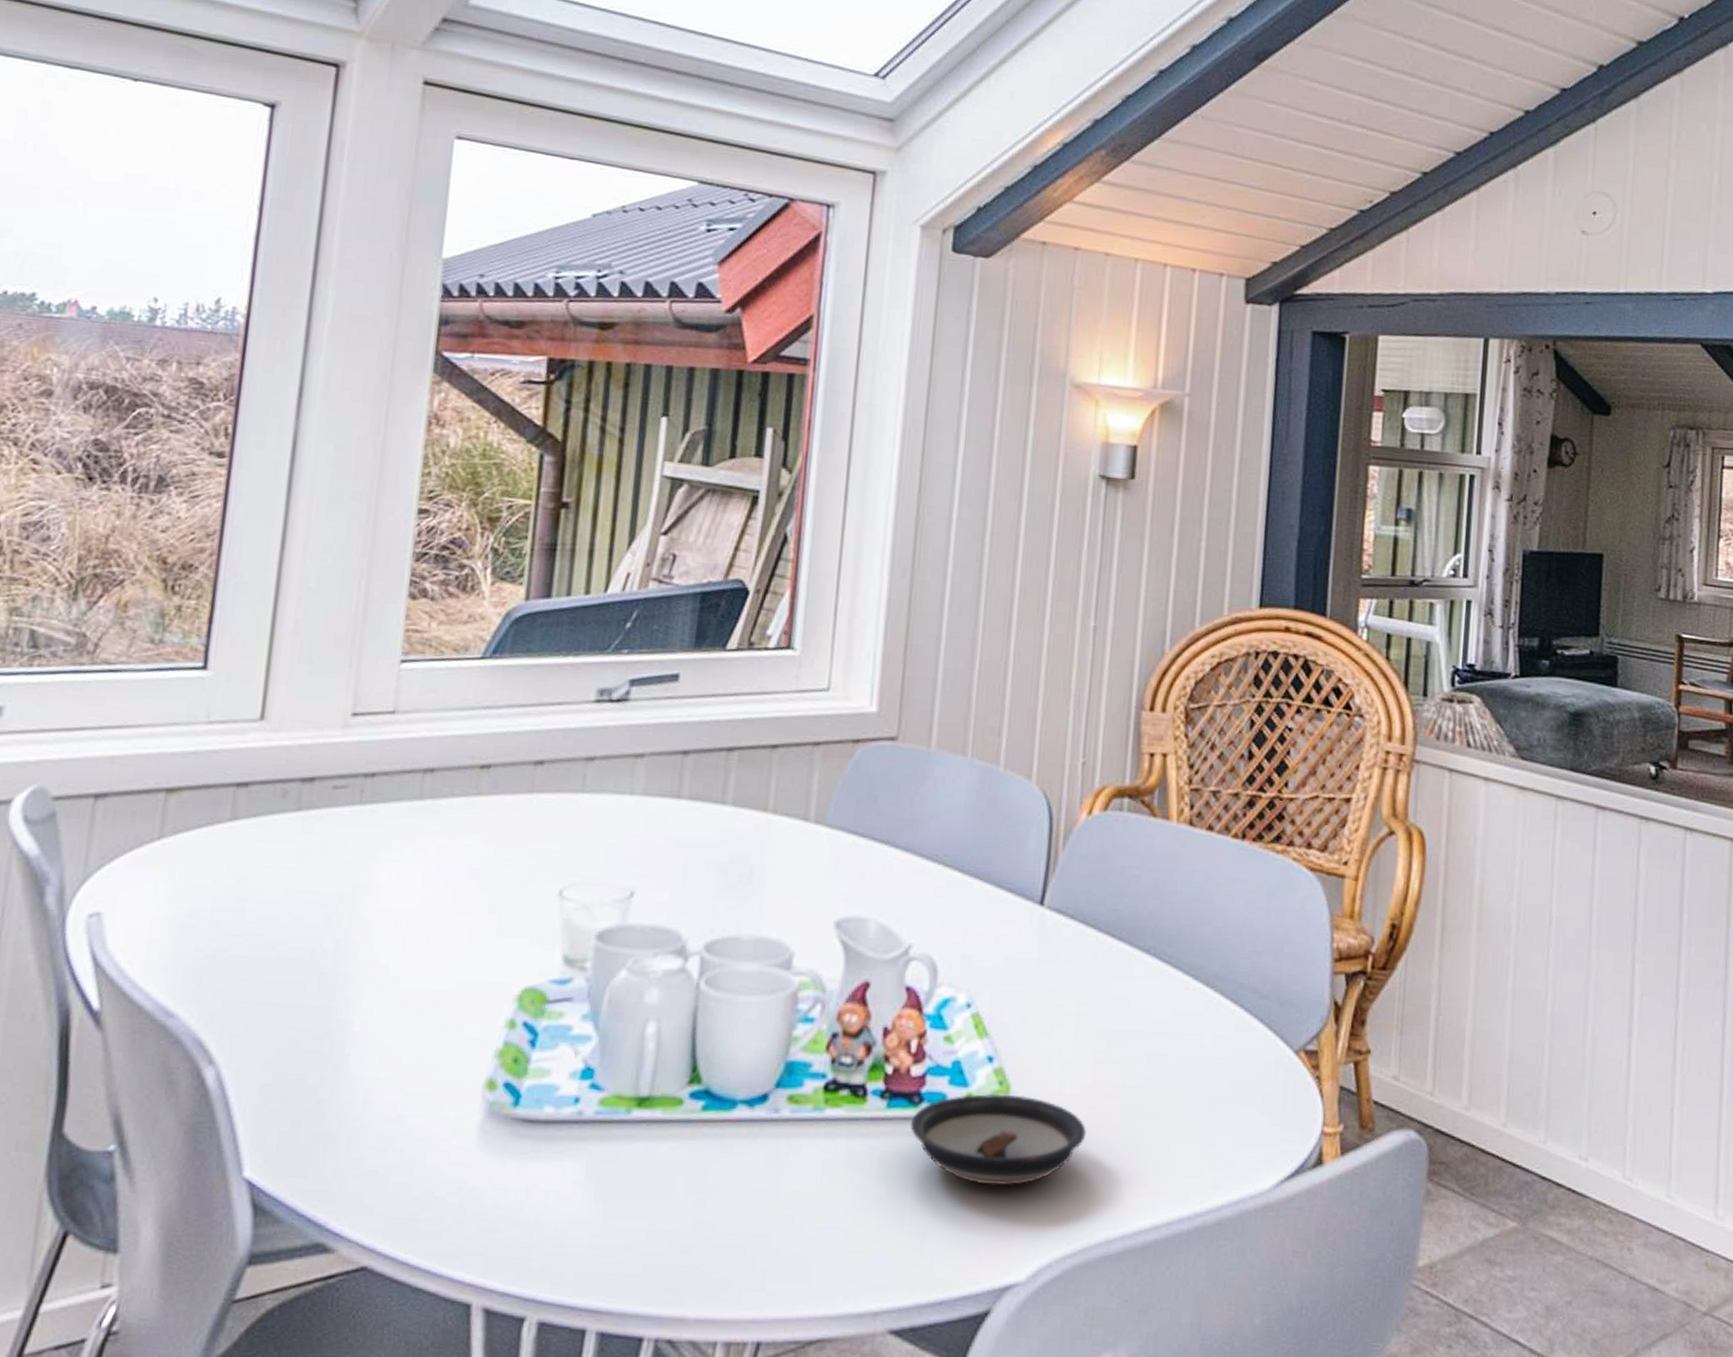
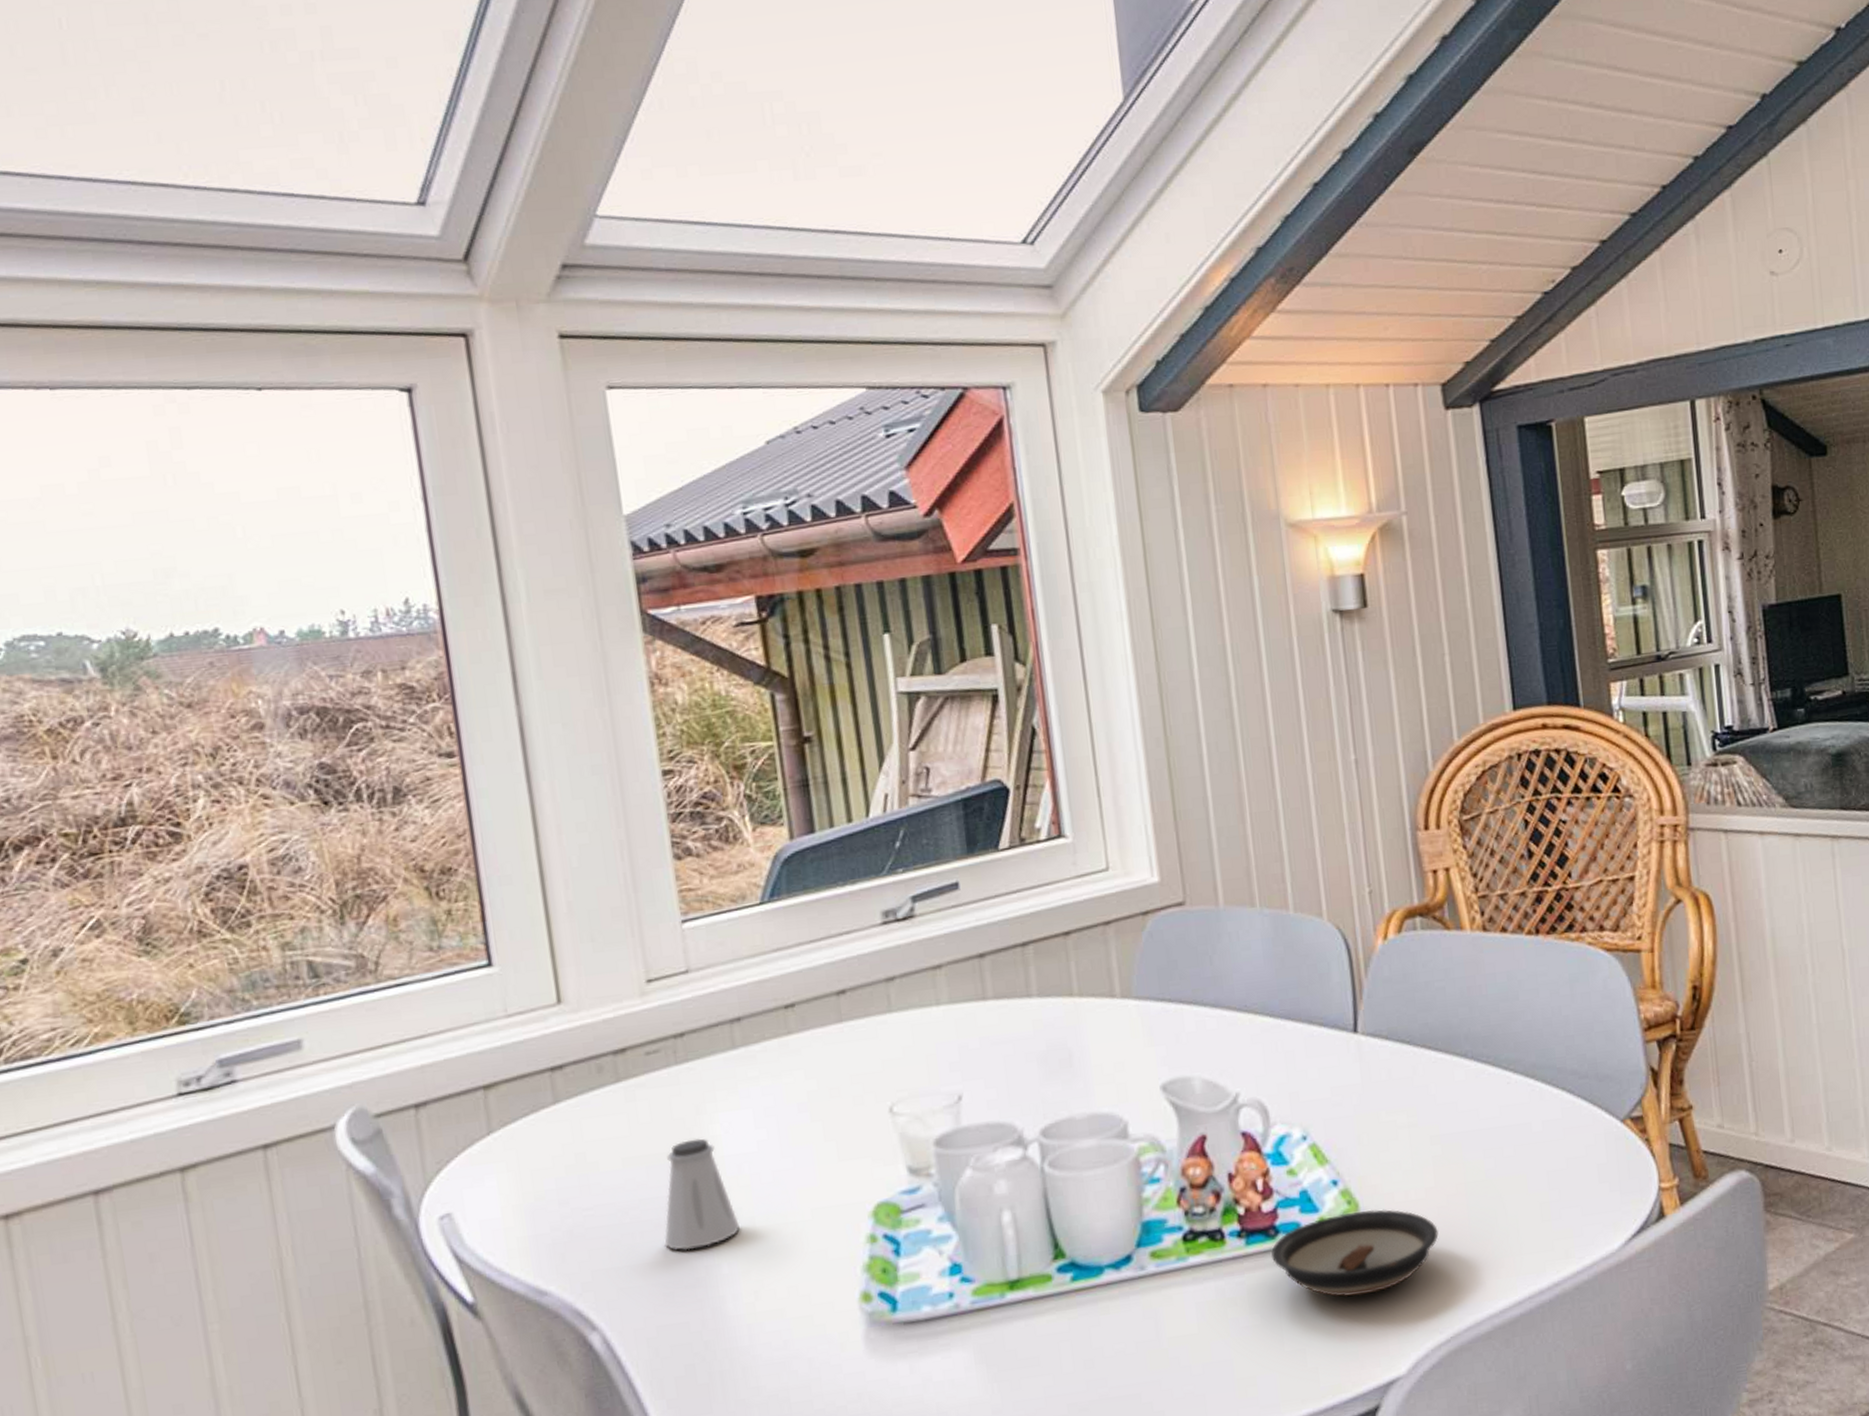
saltshaker: none [303,884,383,999] -> present [664,1138,740,1251]

